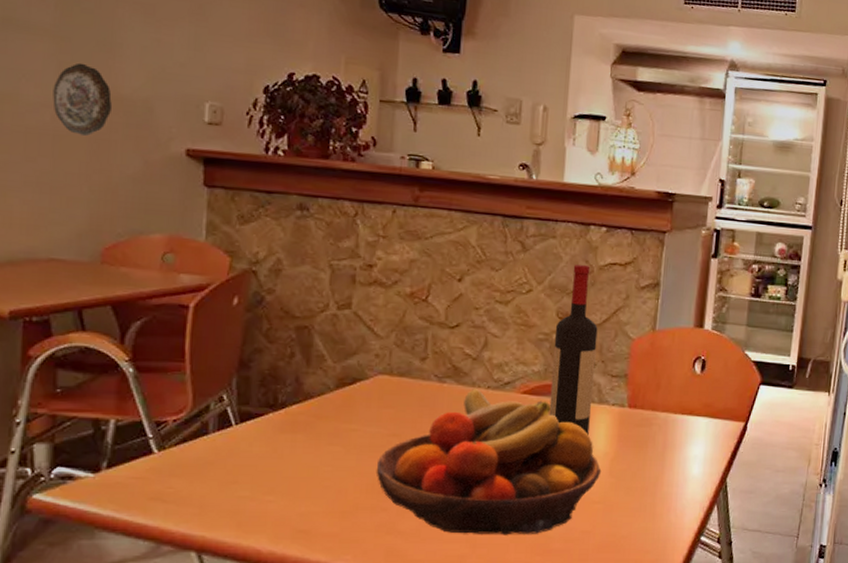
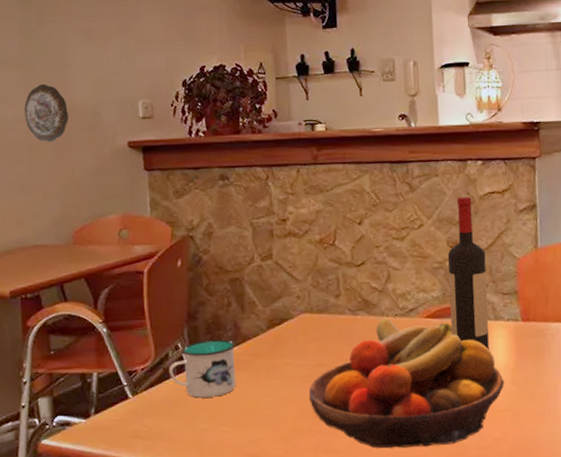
mug: none [208,393,295,461] -> present [169,339,236,398]

